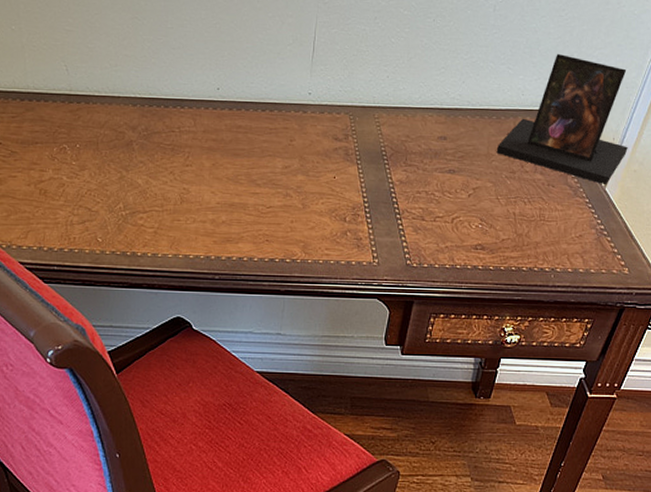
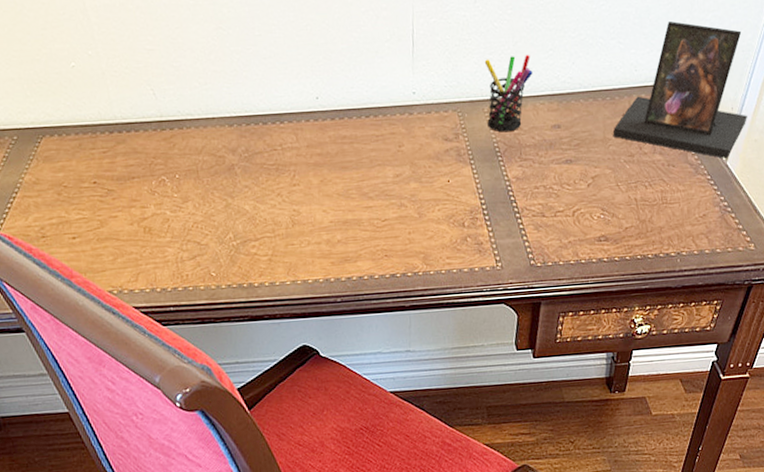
pen holder: none [377,70,424,139] -> present [484,55,533,133]

